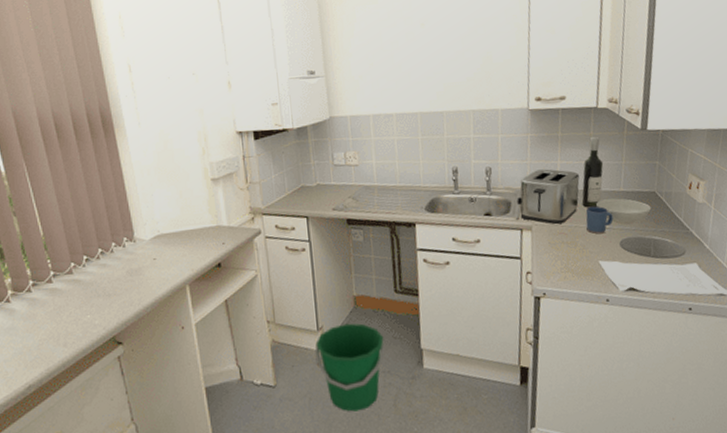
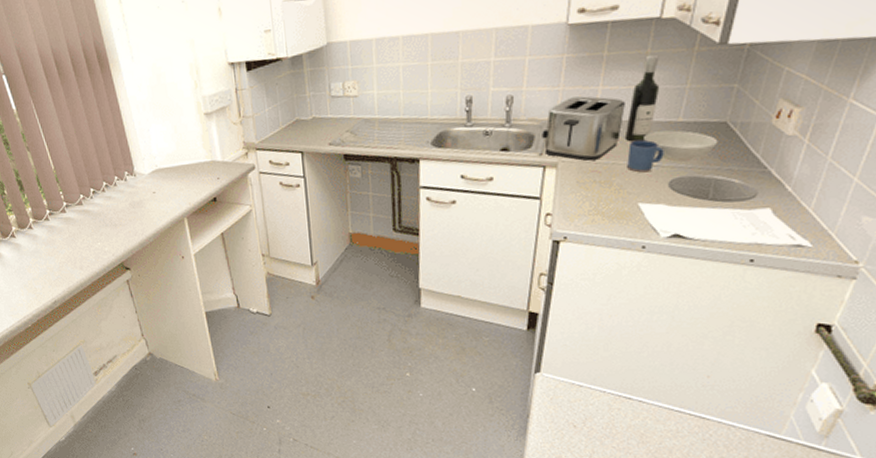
bucket: present [315,323,385,412] -> none [309,260,381,343]

